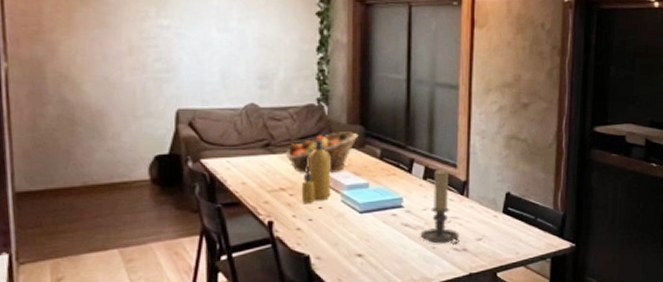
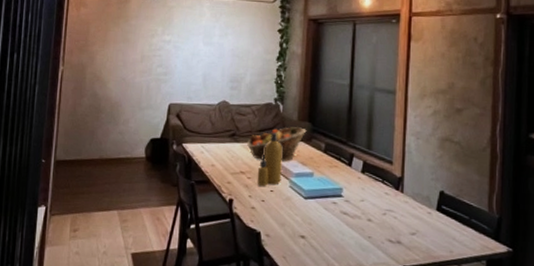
candle holder: present [420,169,460,245] -> none [357,164,394,237]

